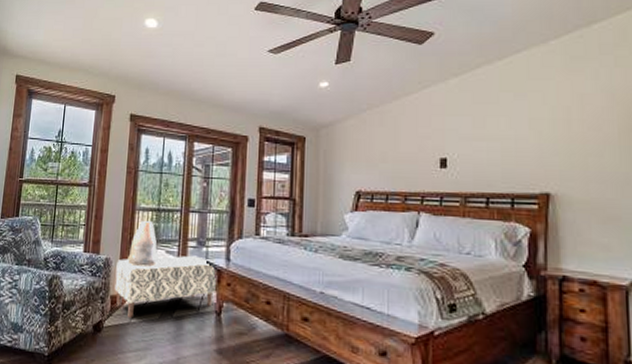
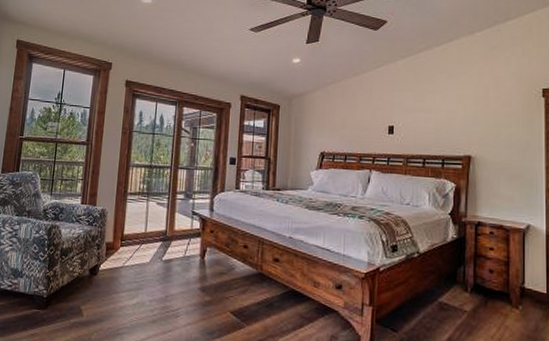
bench: present [114,255,216,319] -> none [110,206,201,263]
decorative urn: present [127,221,160,267] -> none [122,176,151,217]

